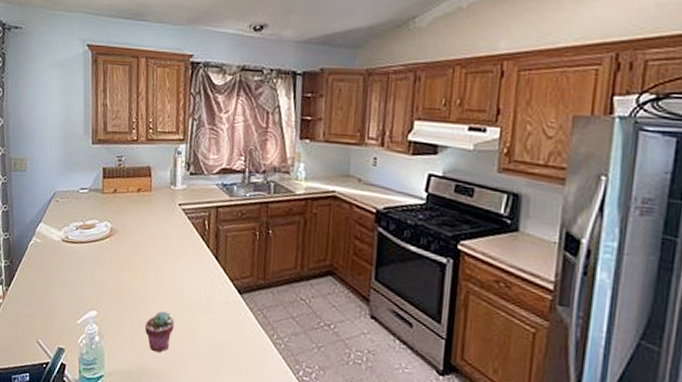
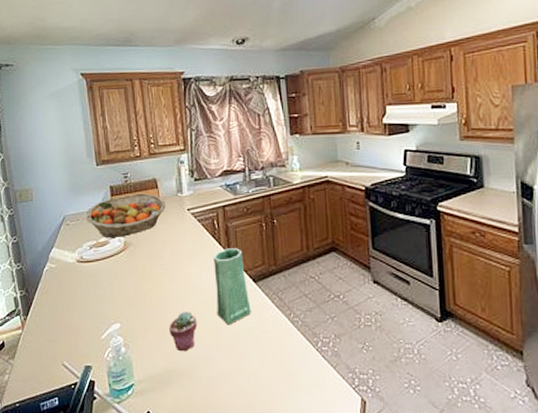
fruit basket: none [76,179,158,223] -> present [86,193,166,238]
vase: none [196,252,233,334] -> present [213,248,251,325]

